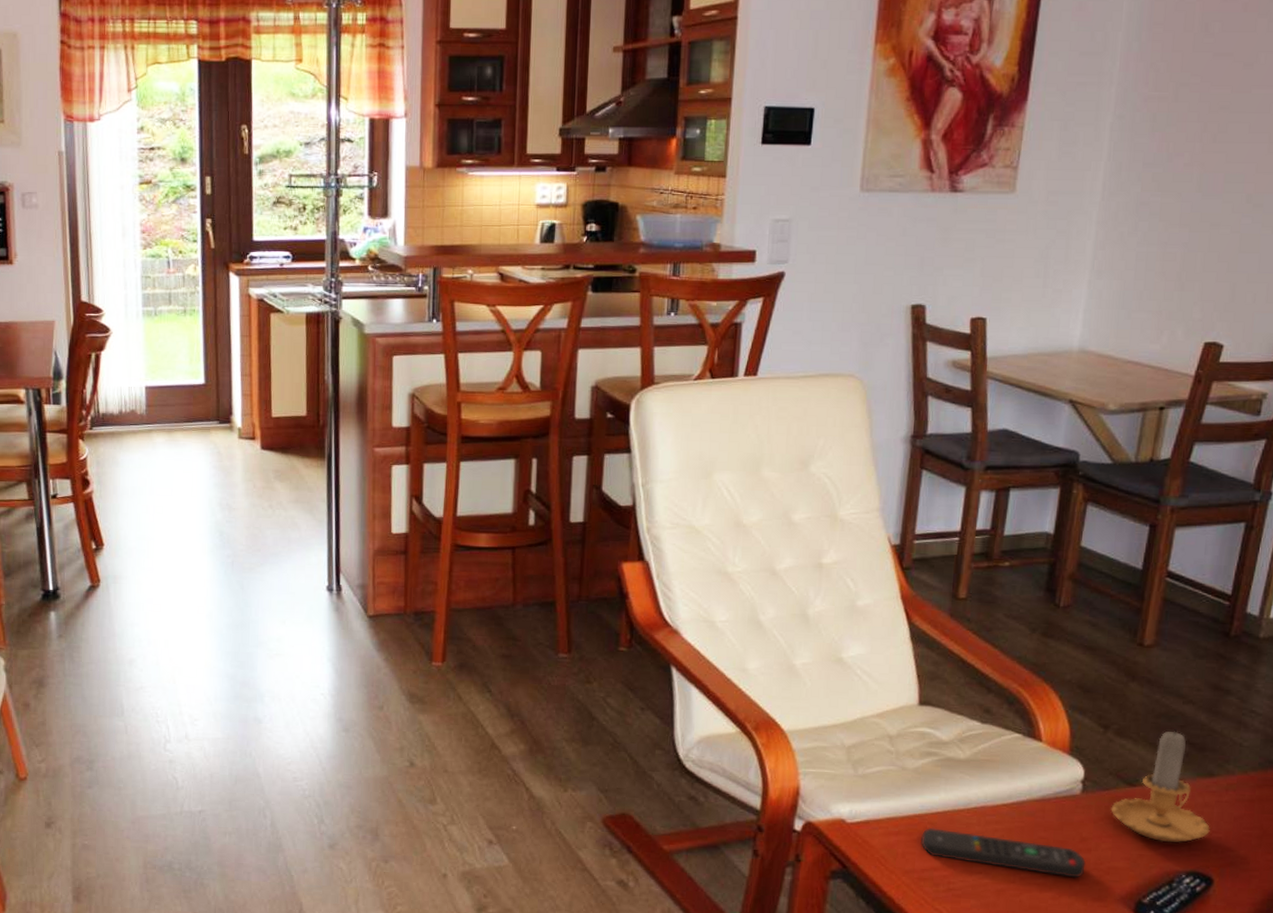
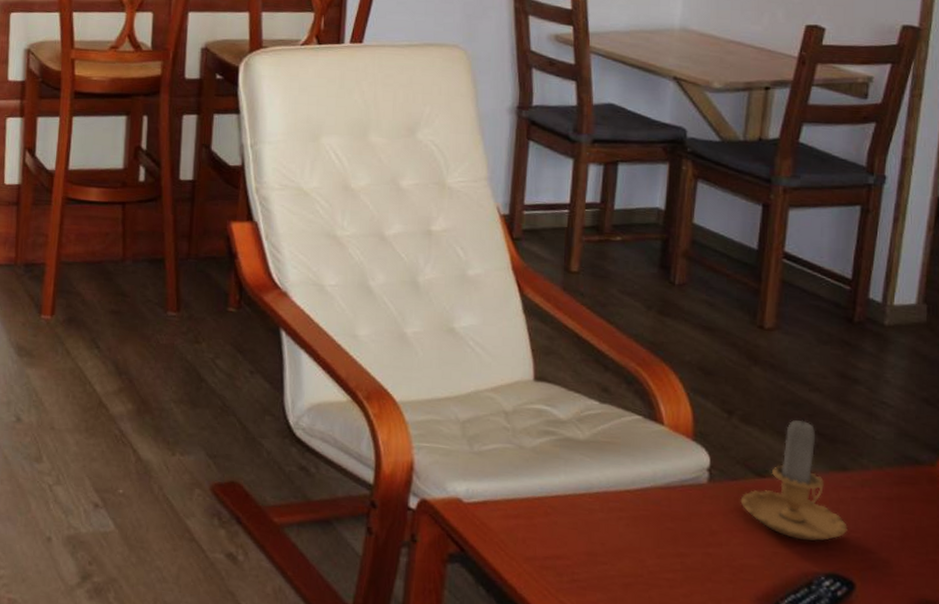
remote control: present [921,827,1086,878] -> none [542,511,717,575]

